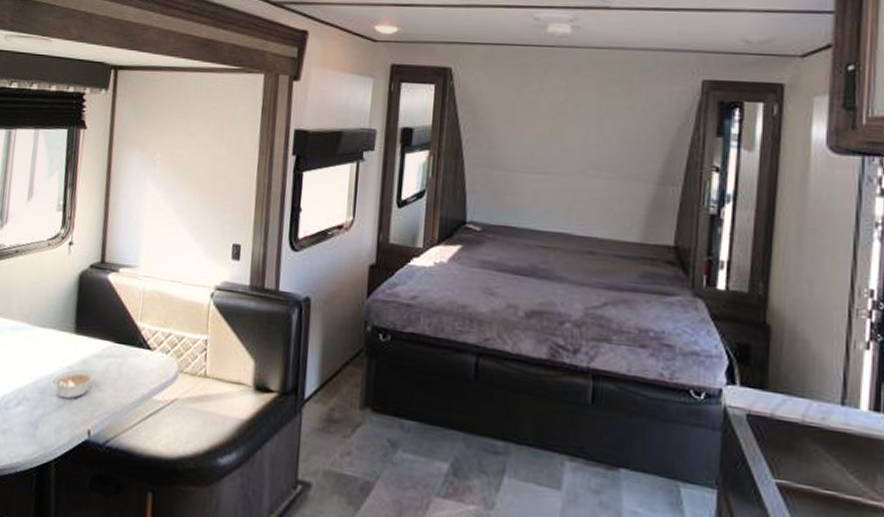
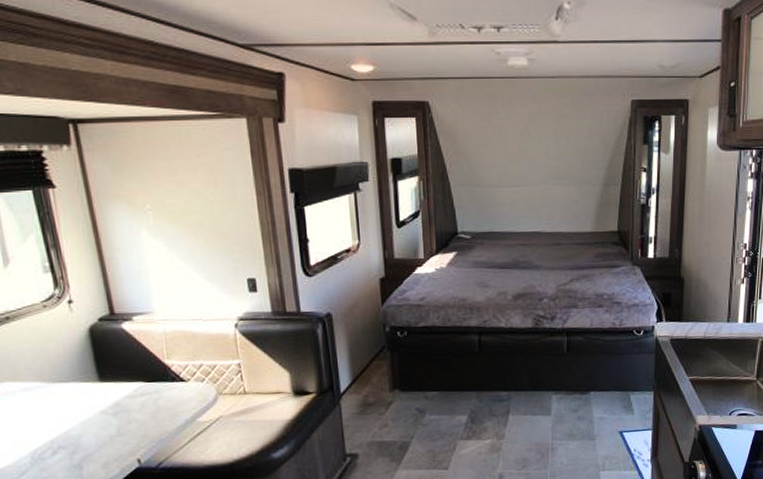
legume: present [52,369,95,400] -> none [86,411,132,439]

